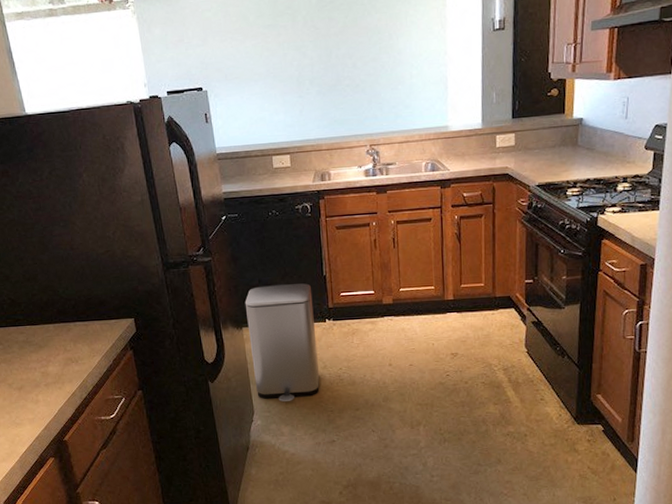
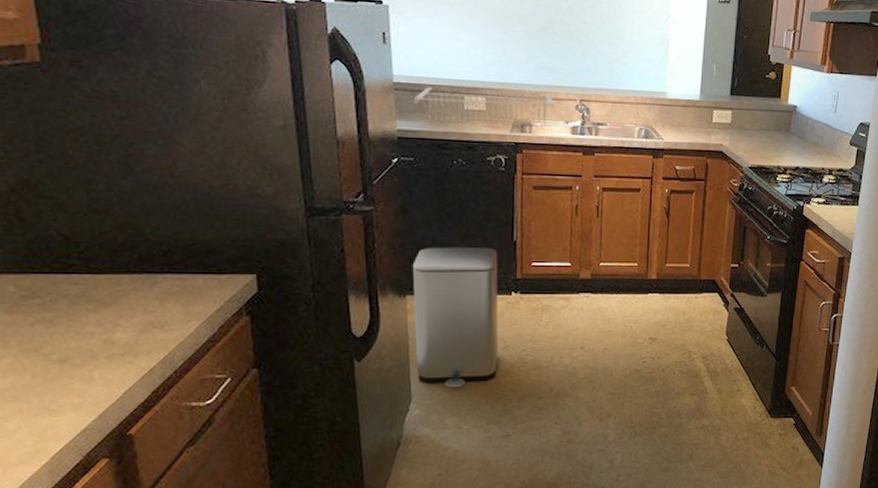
dish rack: none [234,143,348,182] -> present [414,87,555,127]

